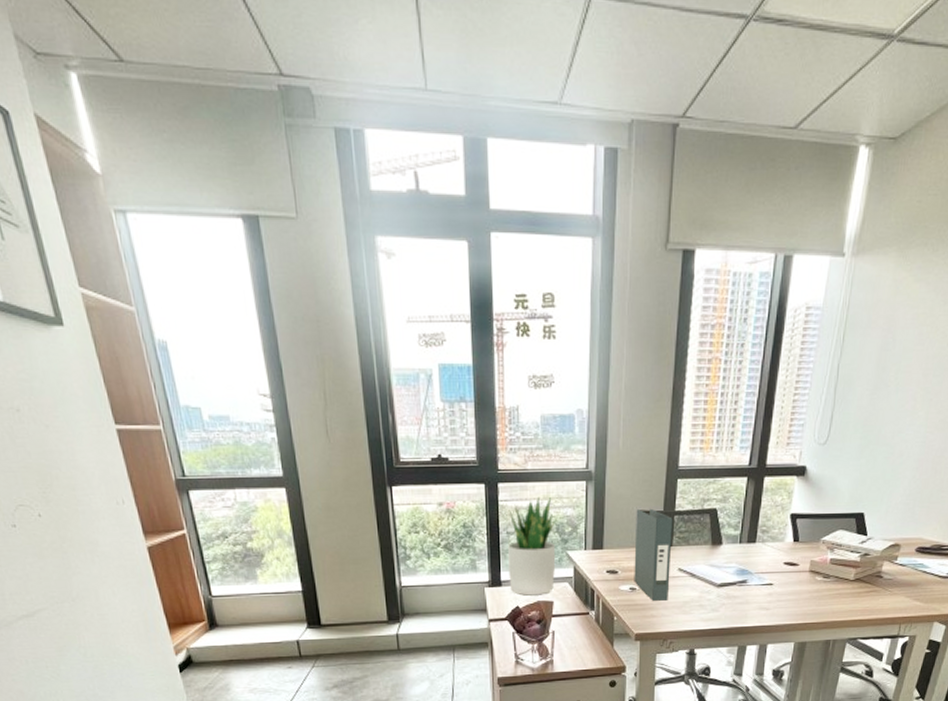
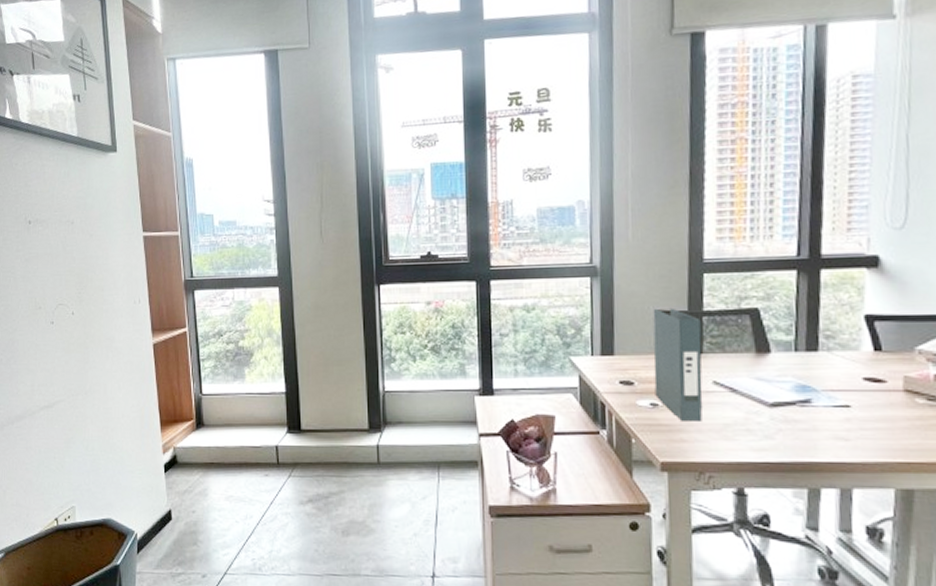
planter: present [507,496,557,596] -> none [501,294,557,408]

